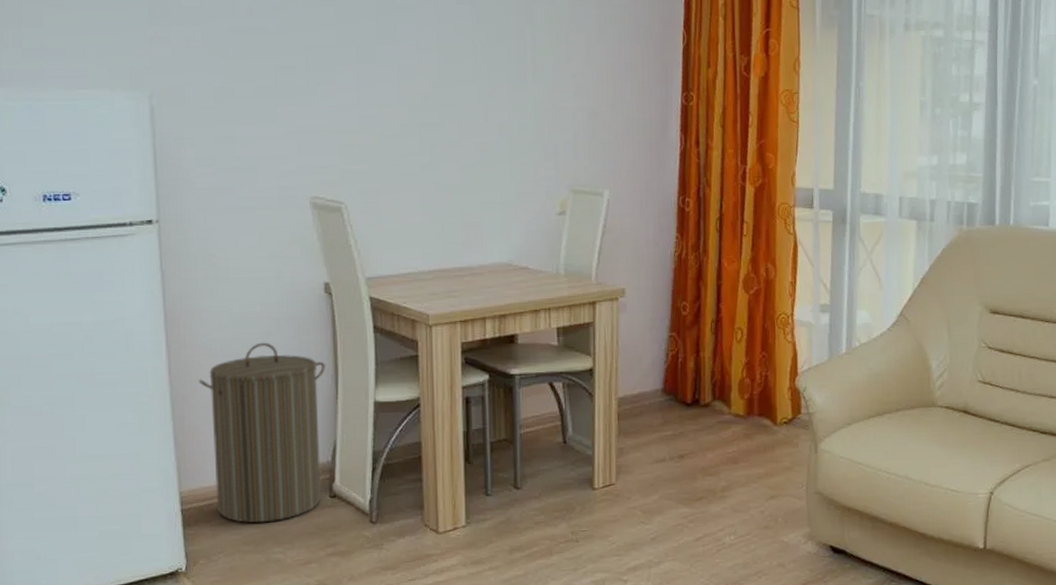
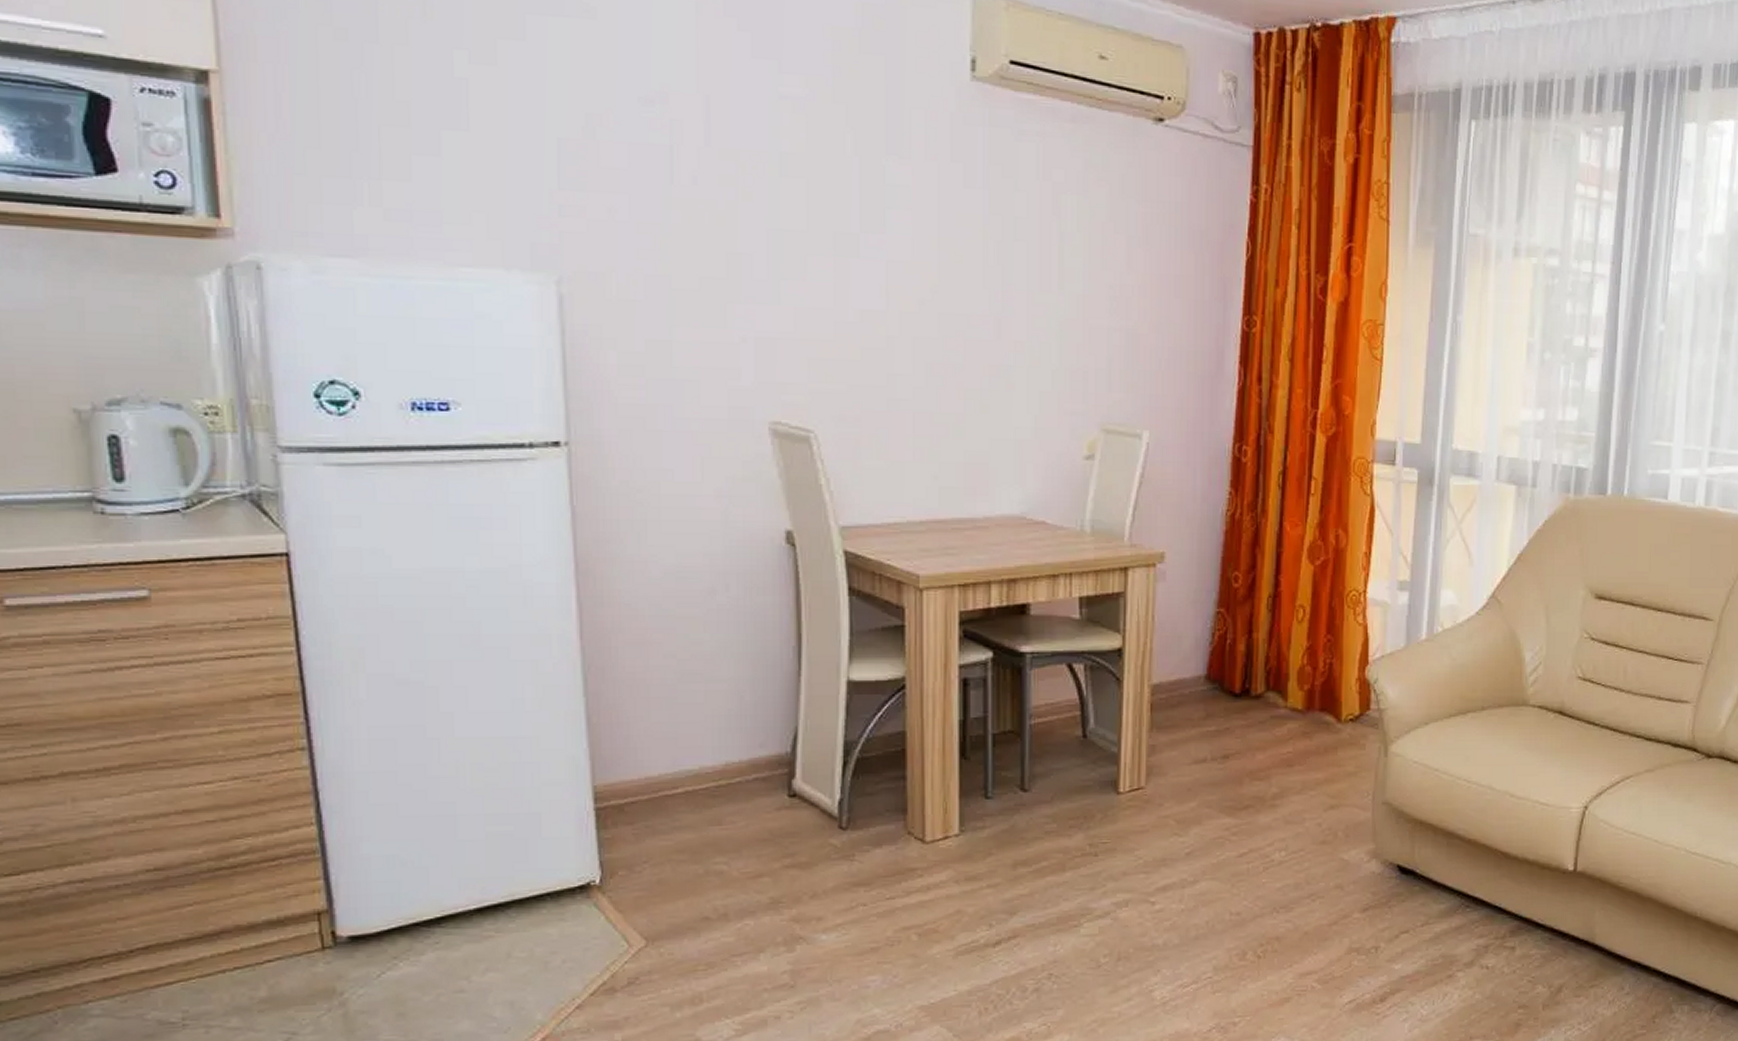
laundry hamper: present [199,342,326,523] -> none [620,602,787,826]

